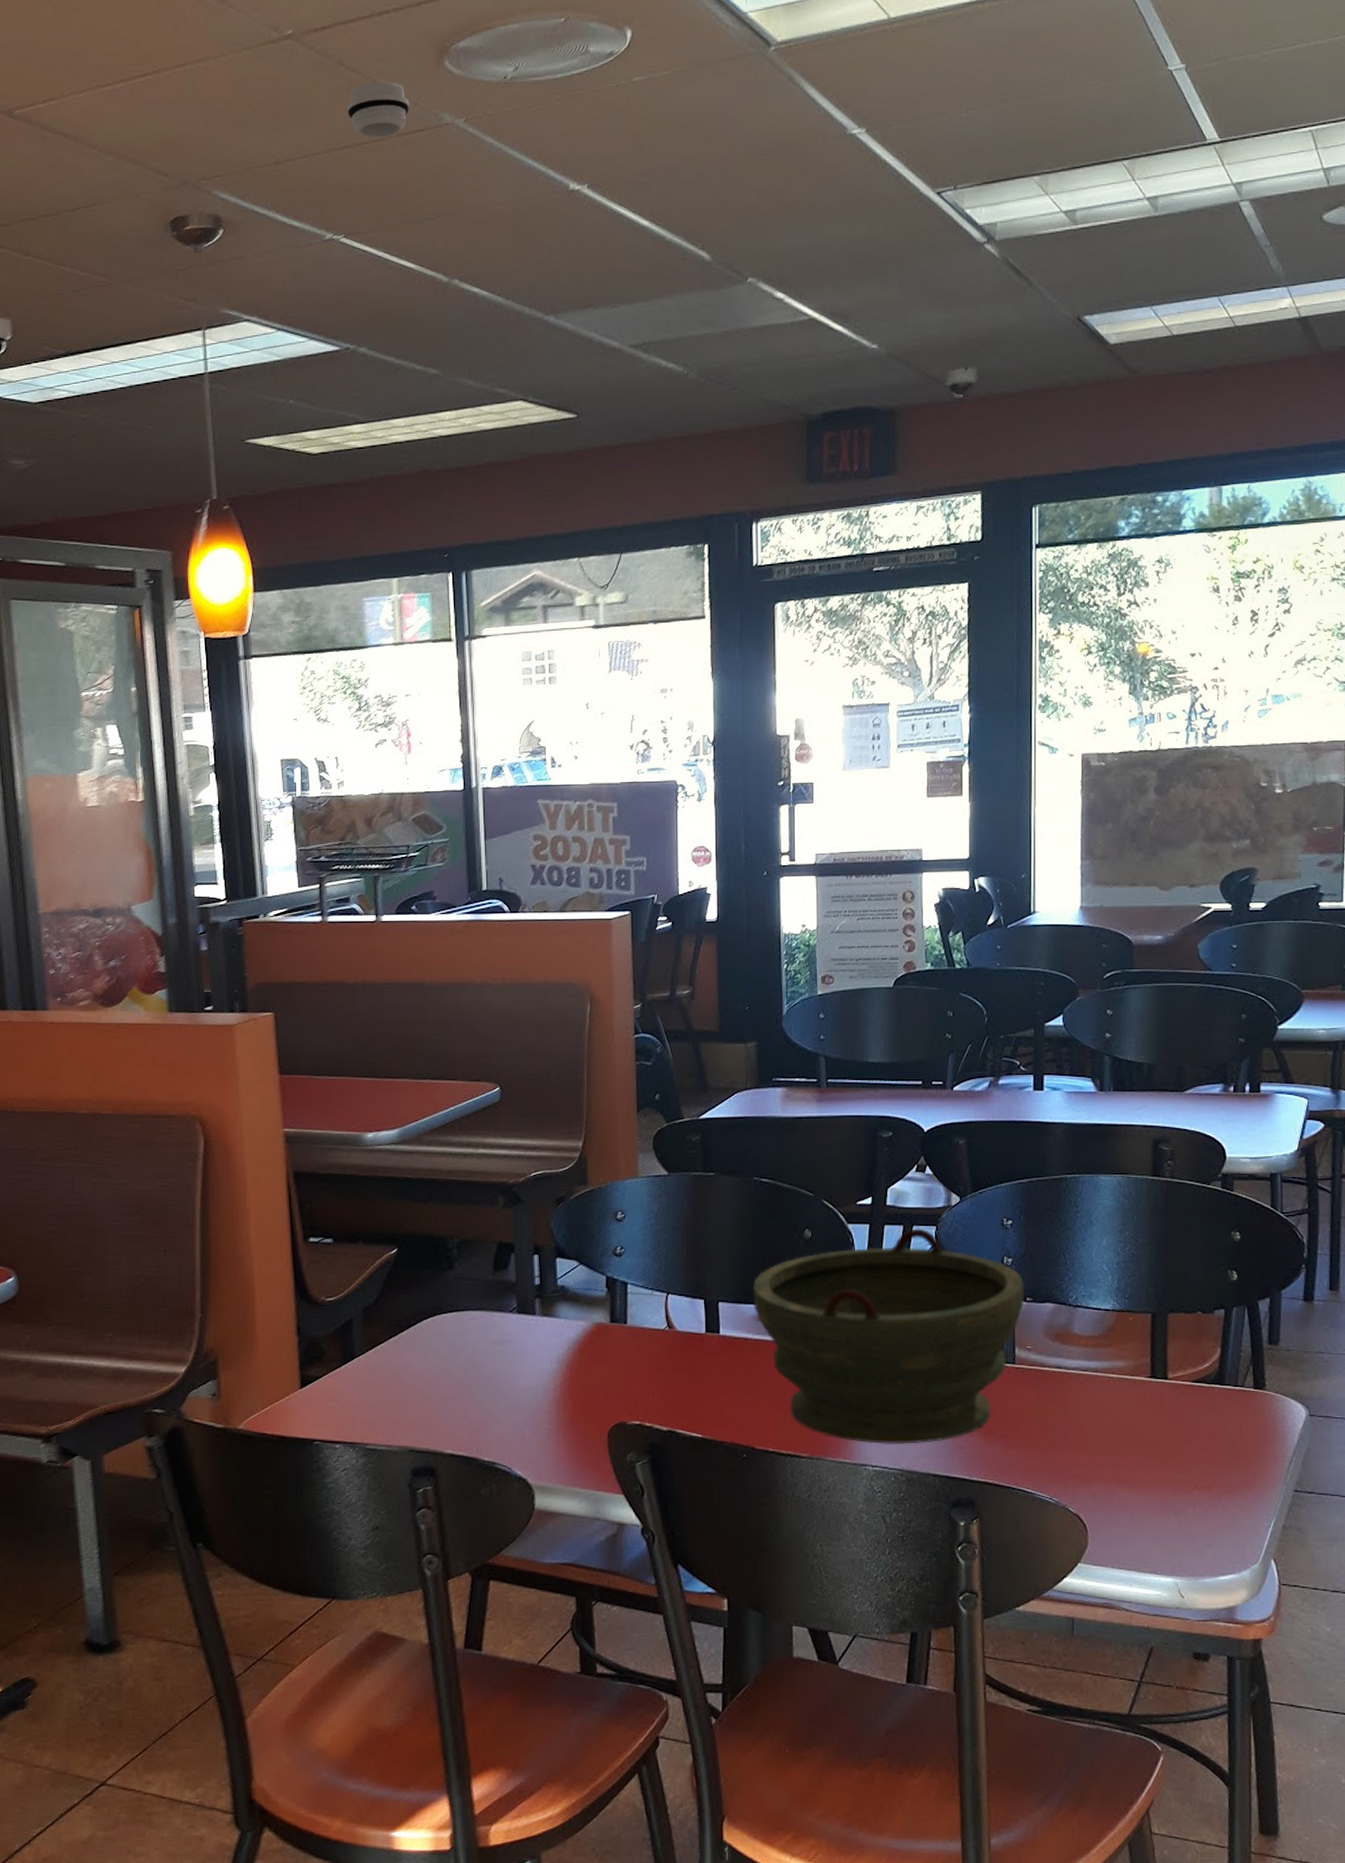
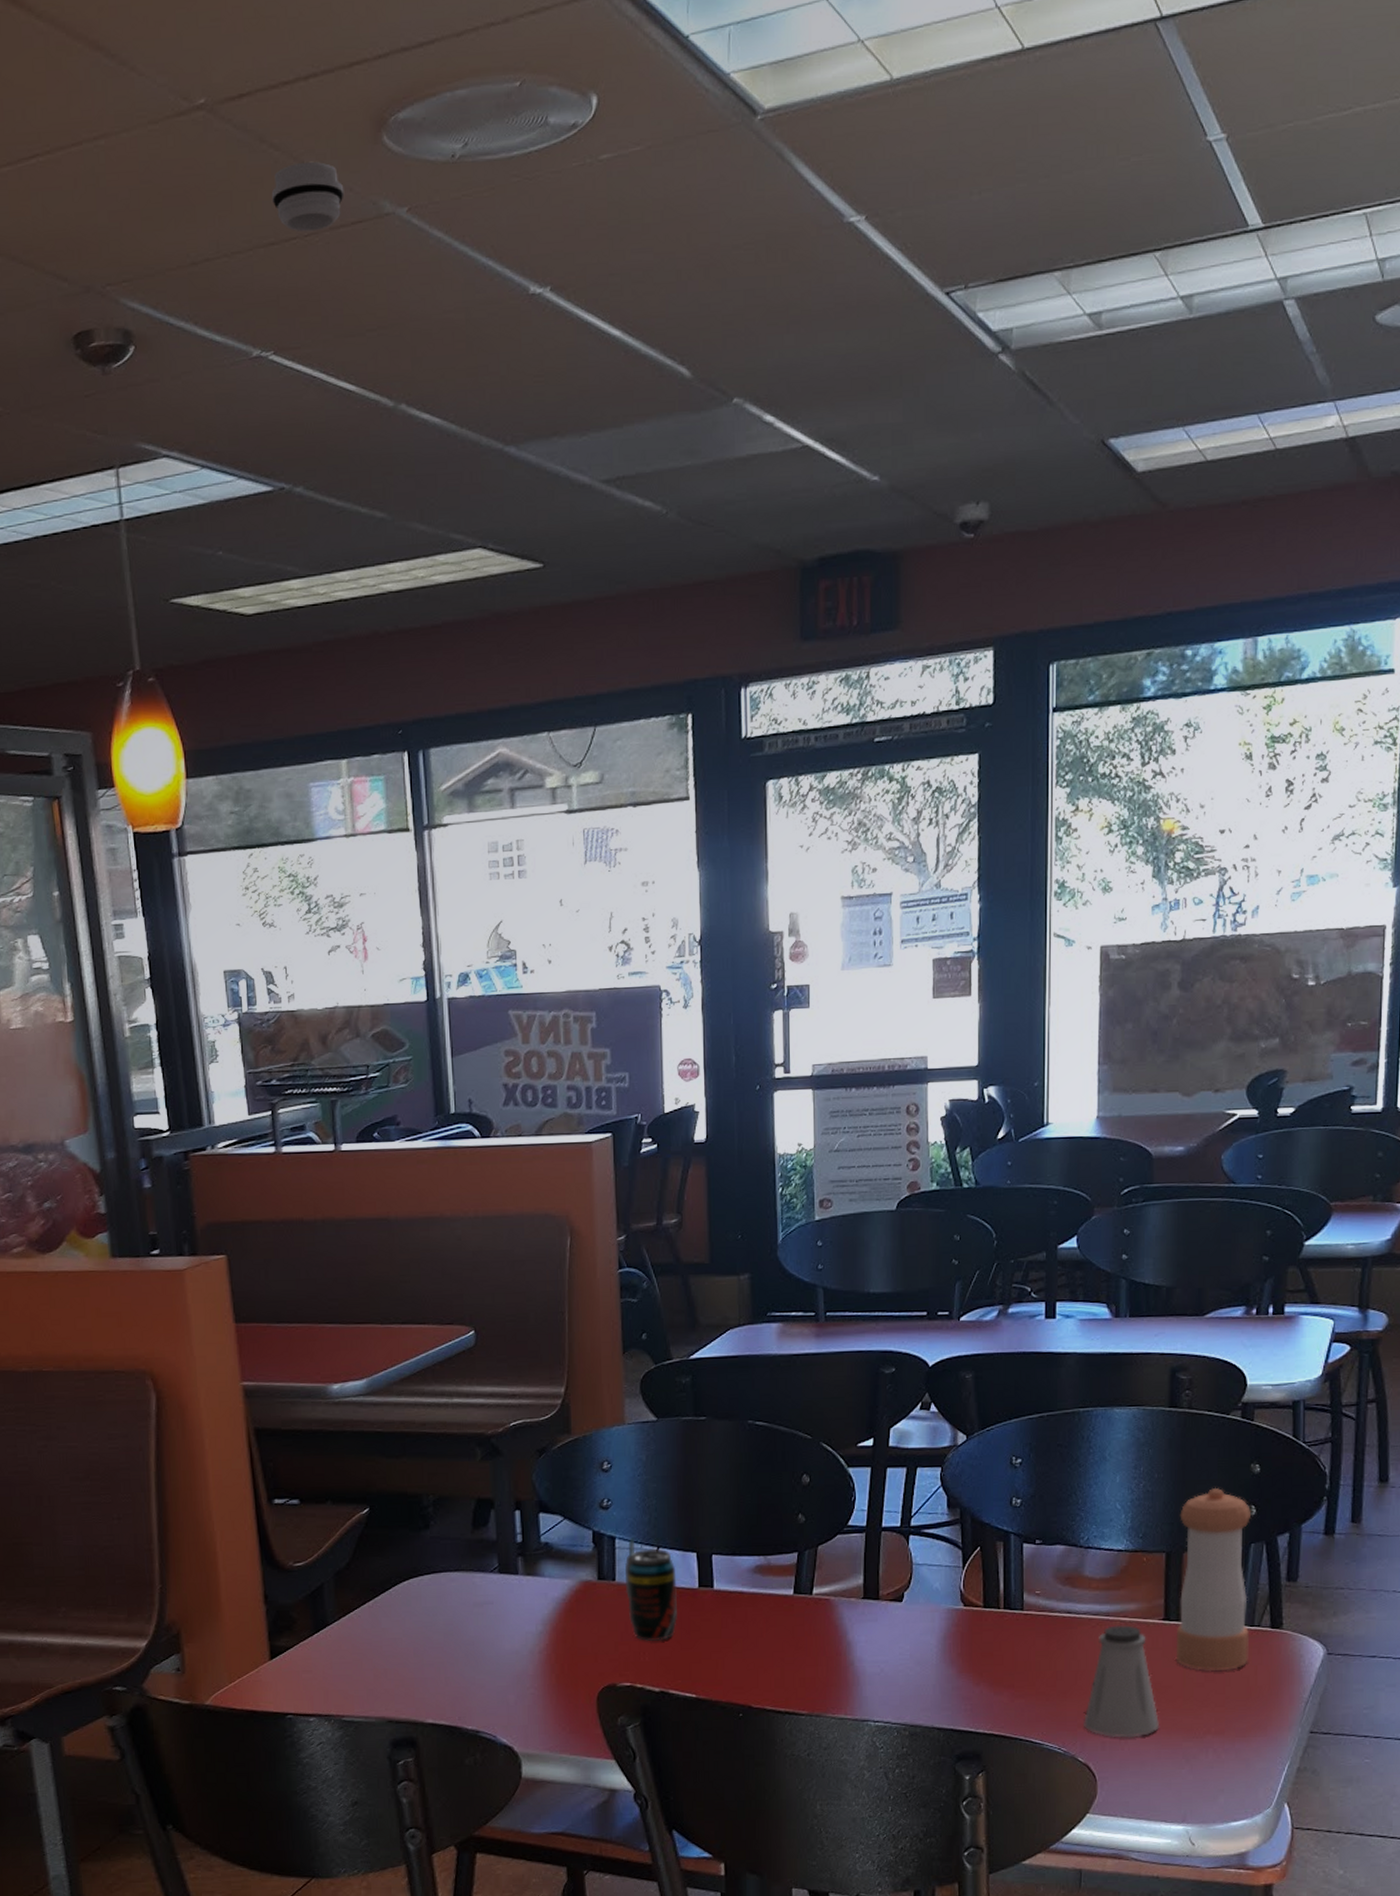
beverage can: none [636,1284,686,1382] -> present [624,1537,678,1641]
bowl: present [752,1228,1025,1444] -> none [747,1470,1034,1698]
saltshaker: none [1074,1381,1148,1490] -> present [1084,1625,1160,1738]
pepper shaker: none [1162,1252,1234,1428] -> present [1175,1487,1252,1671]

